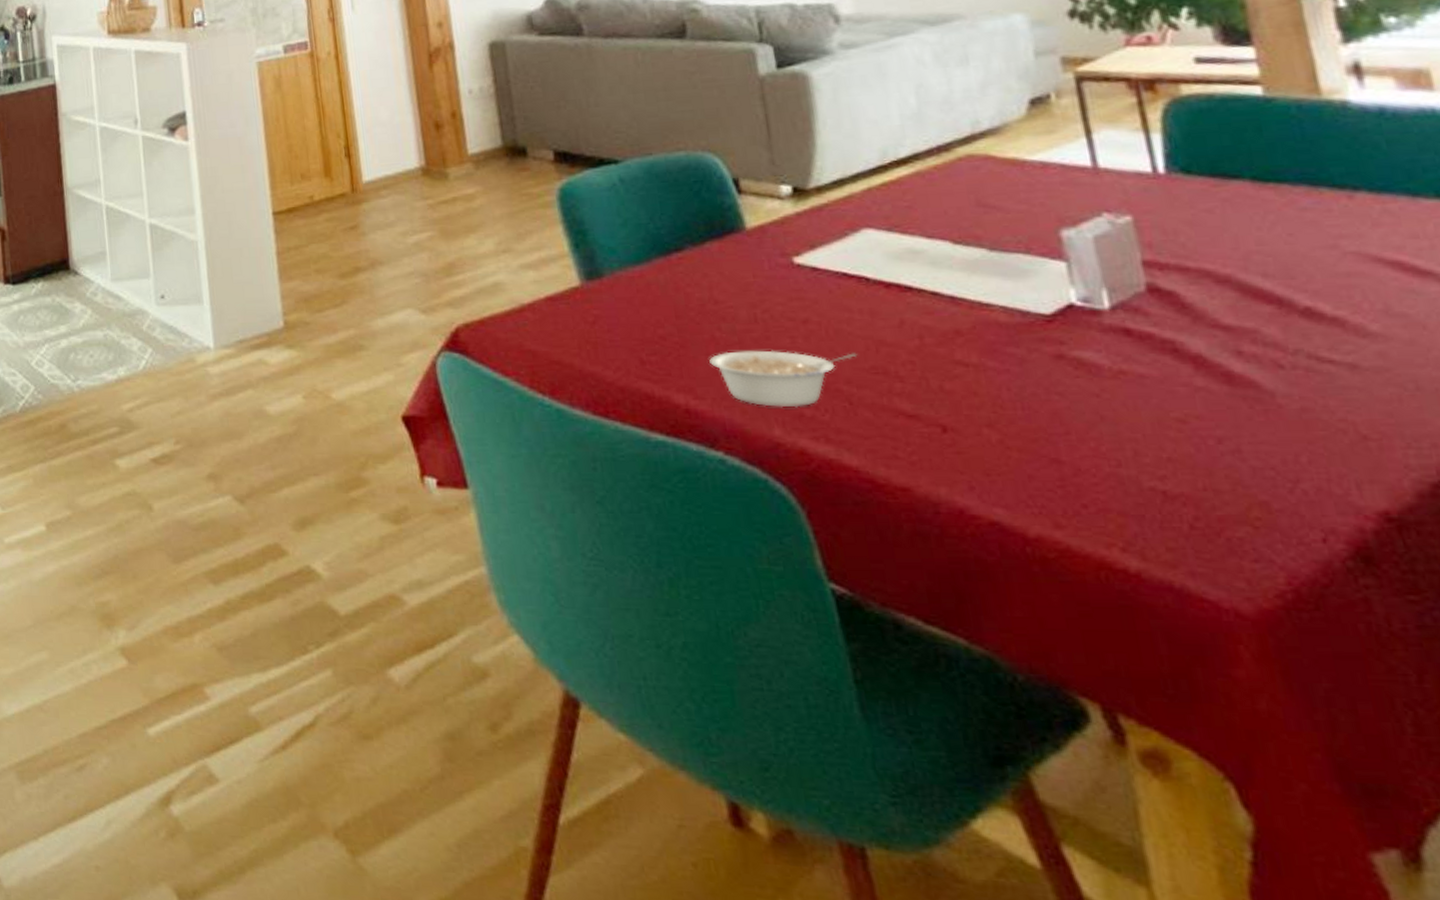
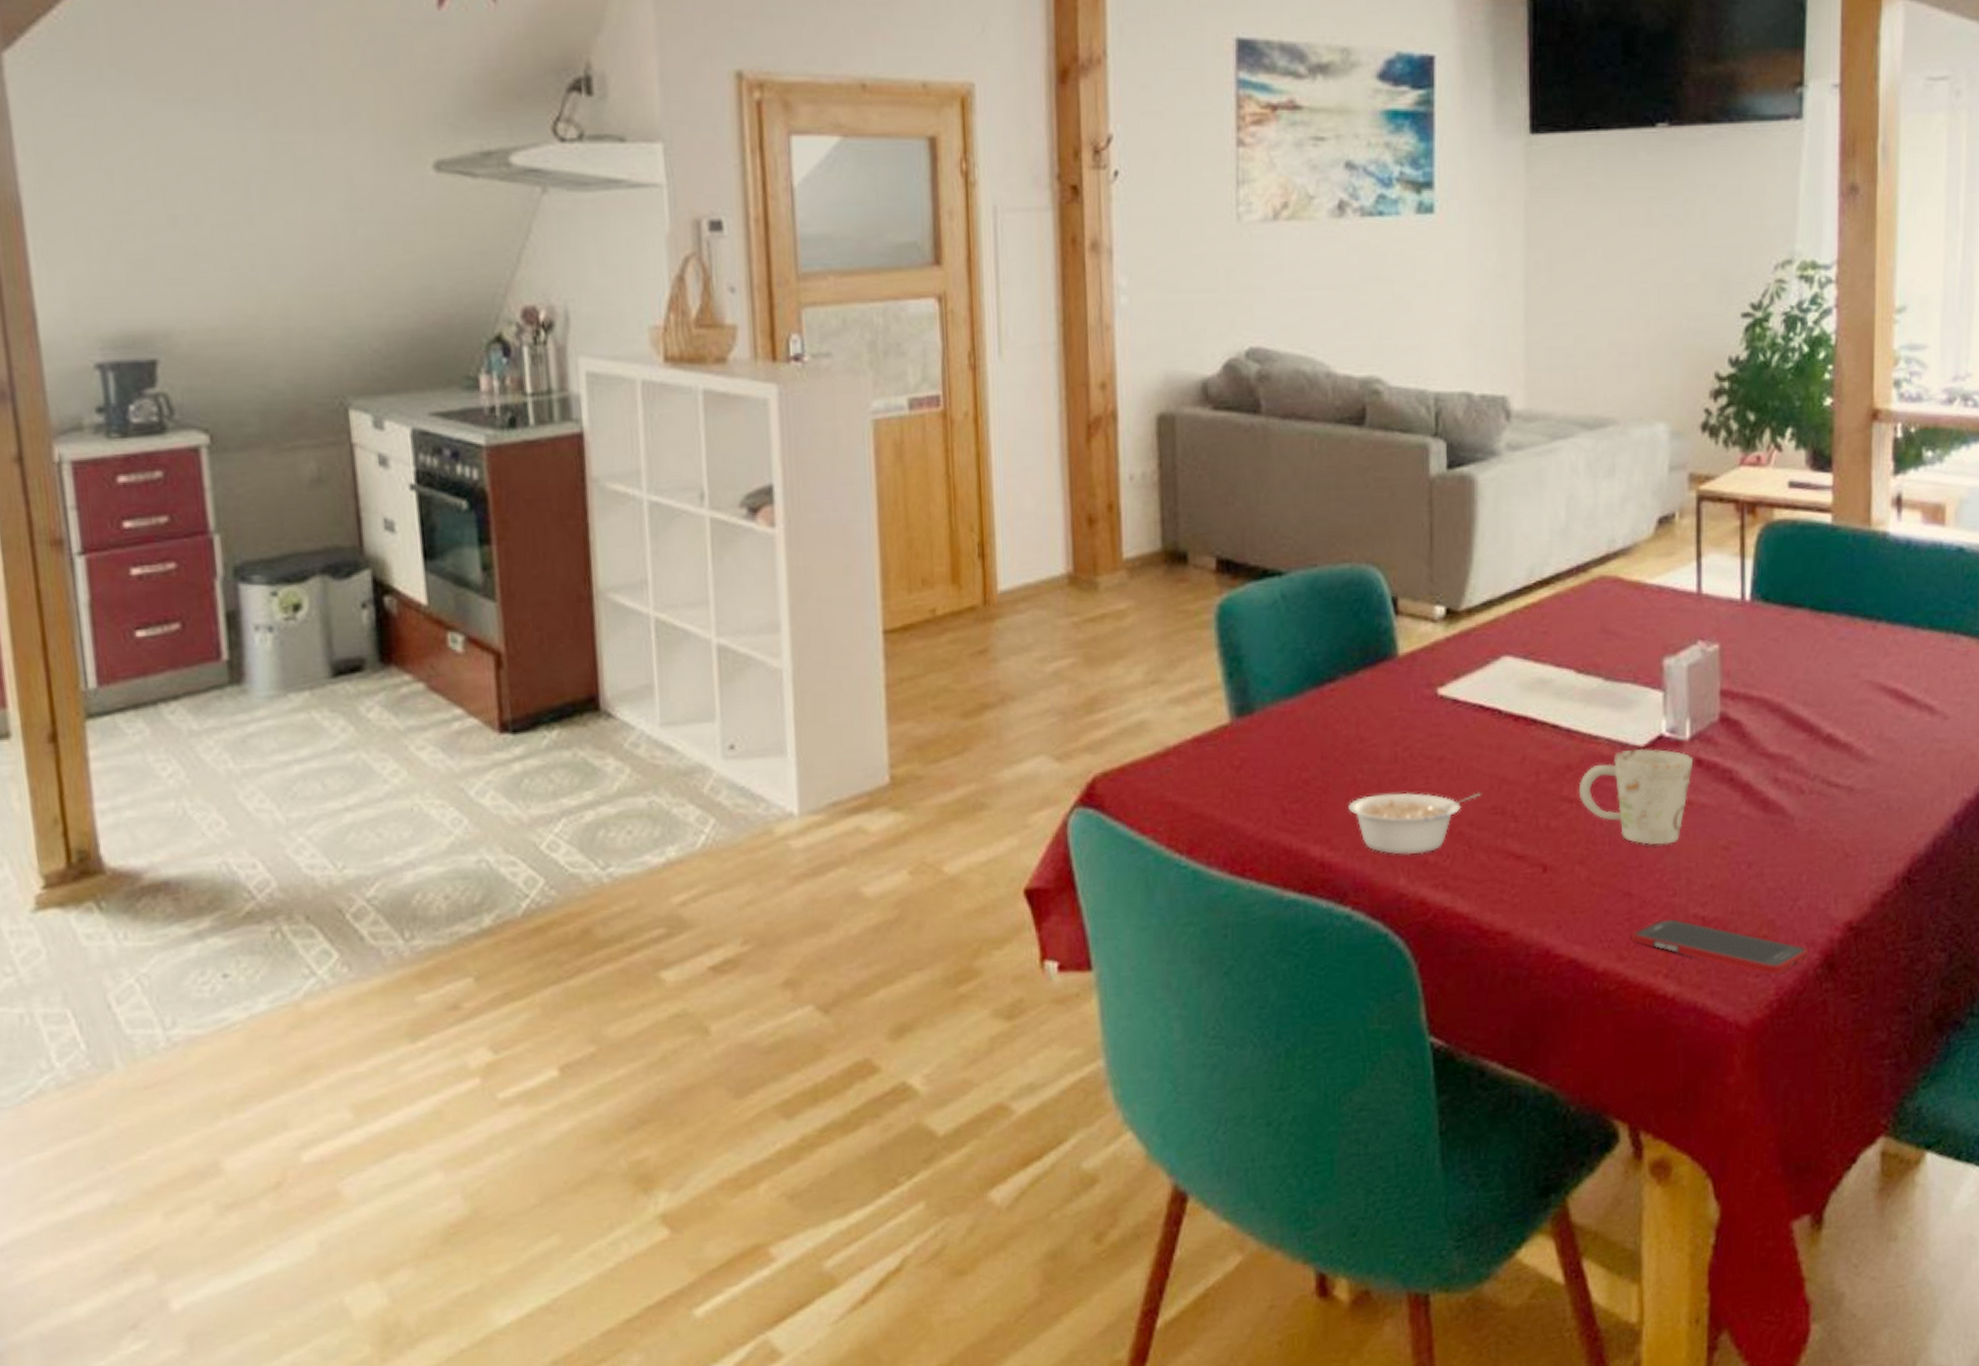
mug: none [974,316,1120,413] -> present [1578,748,1694,845]
cell phone: none [1068,489,1330,562] -> present [1631,918,1809,975]

